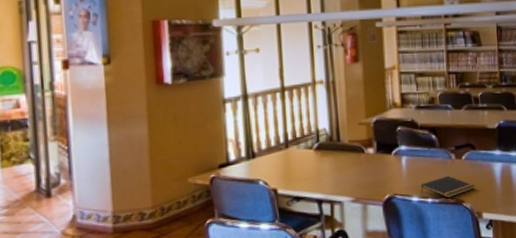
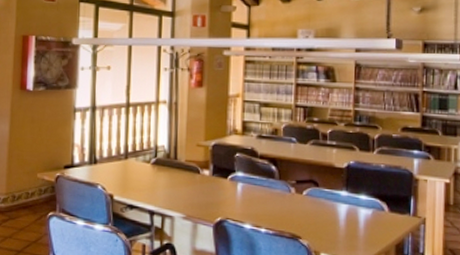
notepad: present [420,175,475,199] -> none [254,208,314,232]

